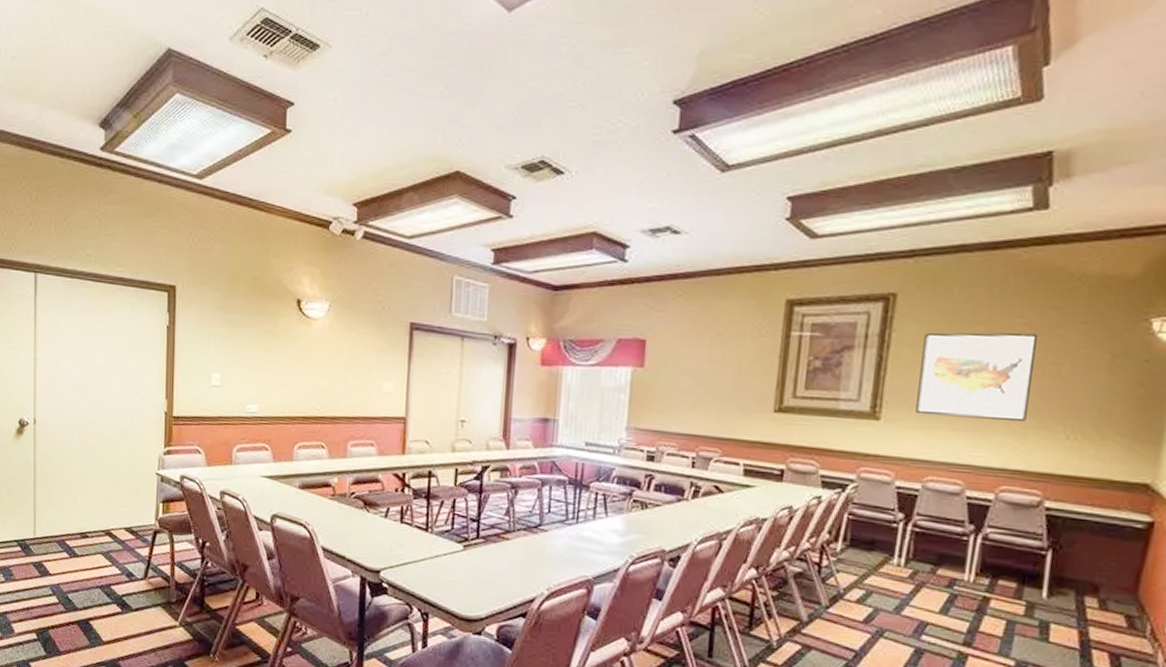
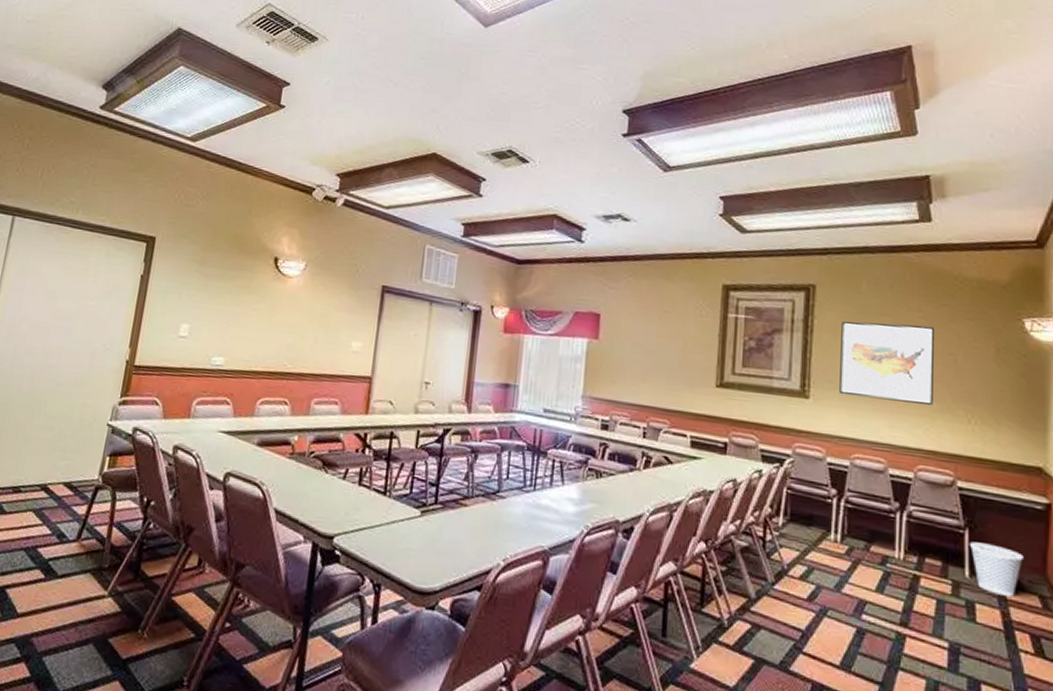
wastebasket: none [1051,563,1113,617] -> present [970,541,1023,597]

